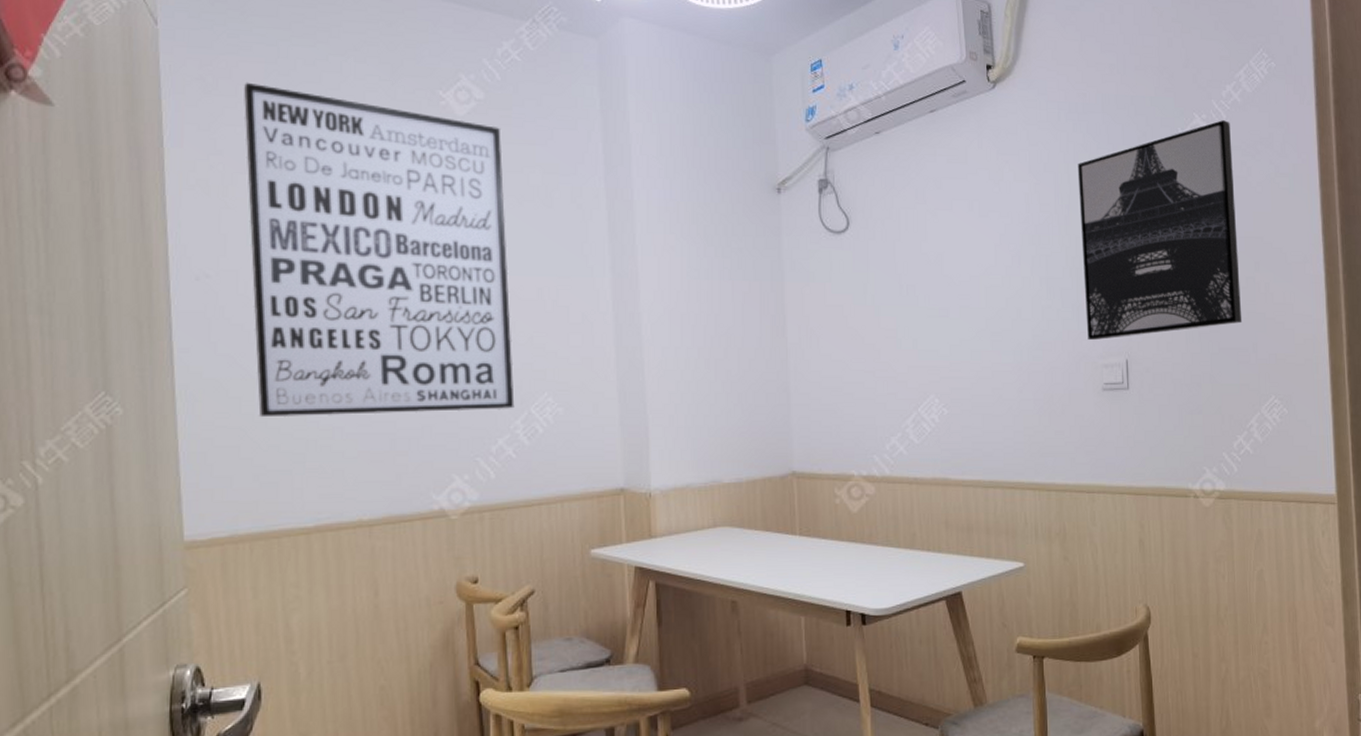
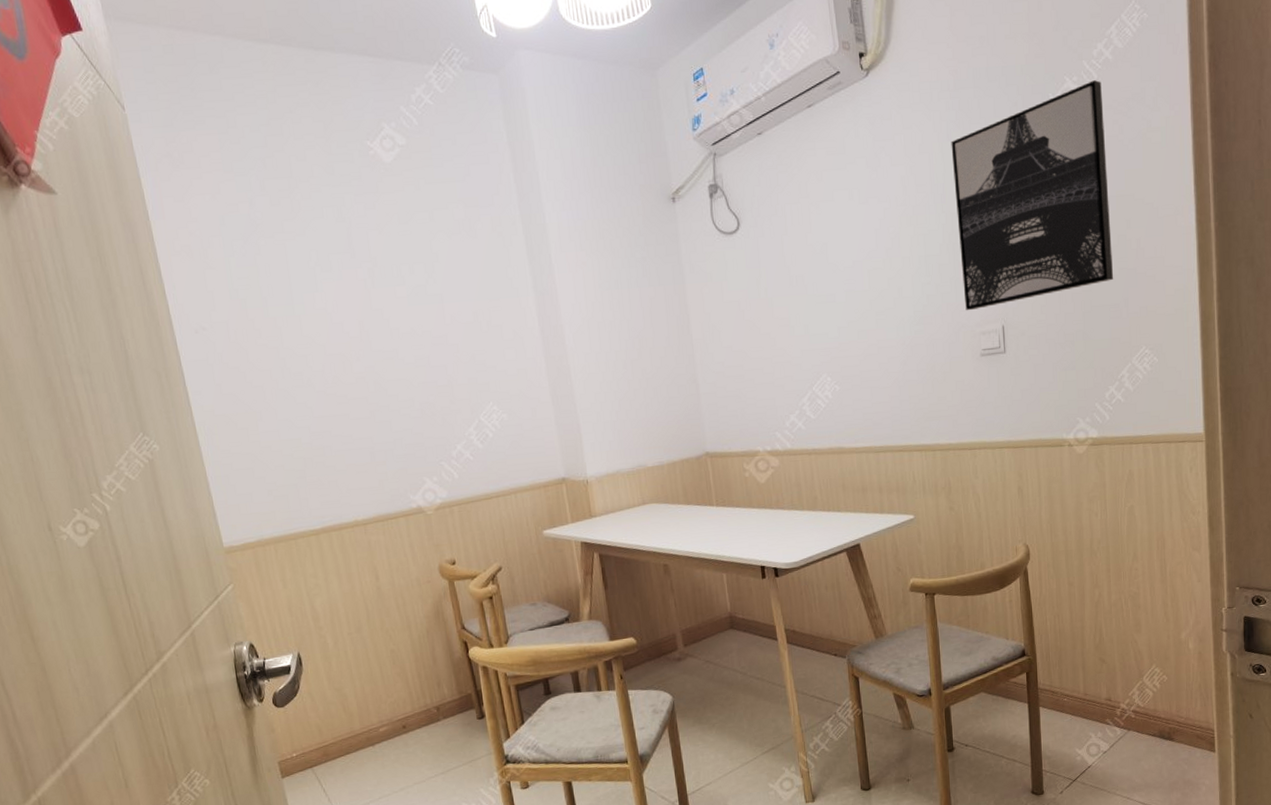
wall art: present [244,82,515,418] -> none [205,153,467,443]

